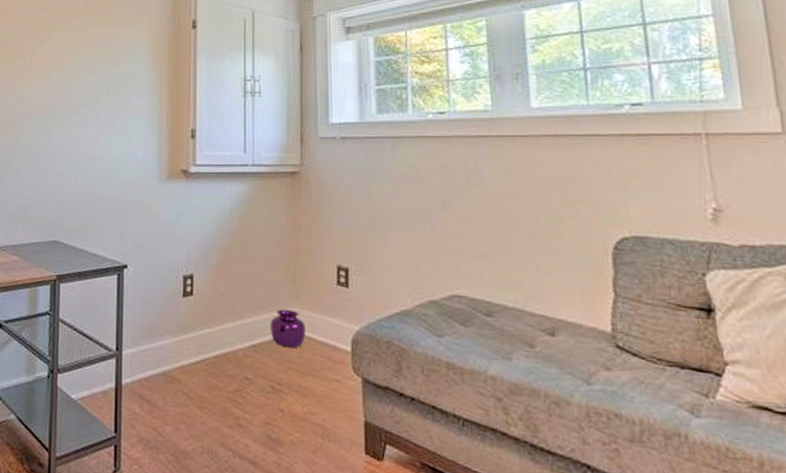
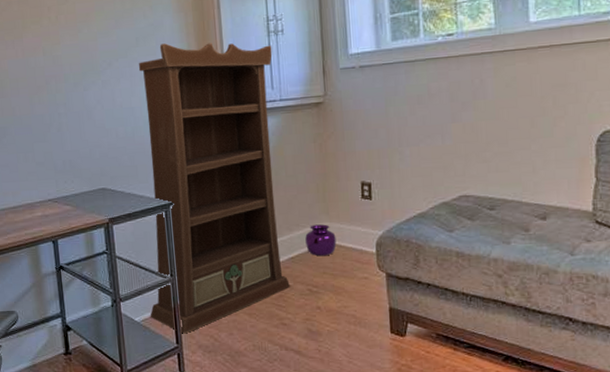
bookcase: none [88,94,251,422] -> present [138,43,291,334]

